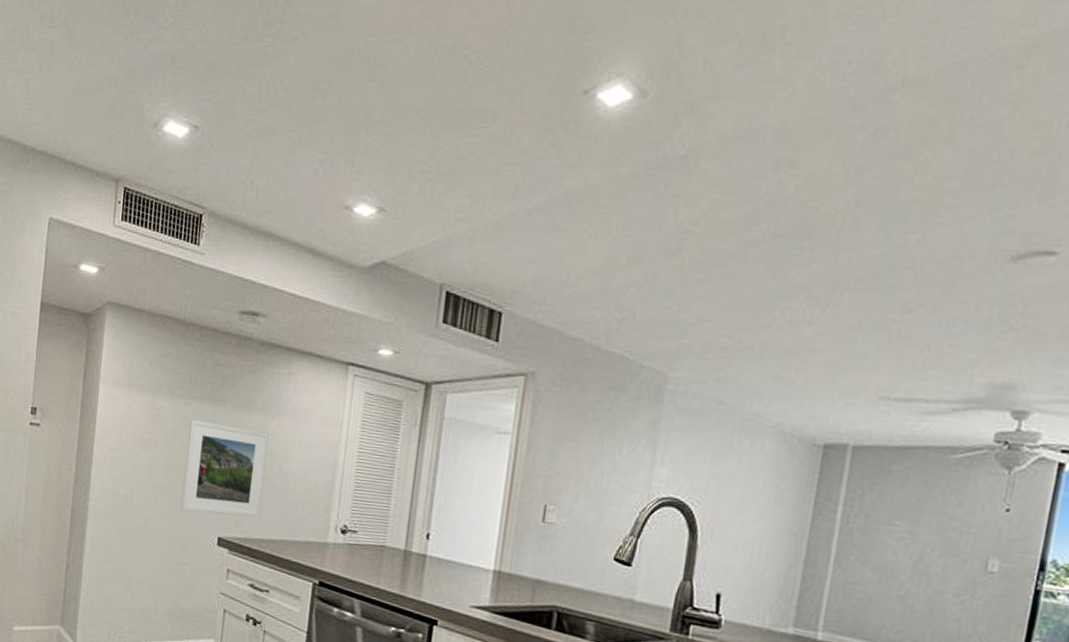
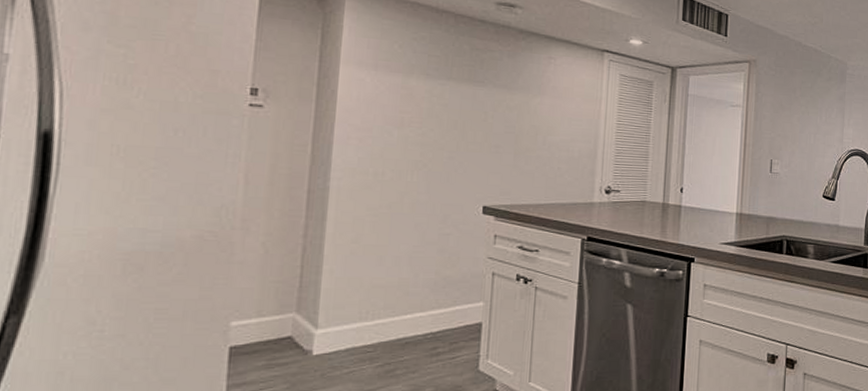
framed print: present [180,419,269,518] -> none [440,98,531,186]

